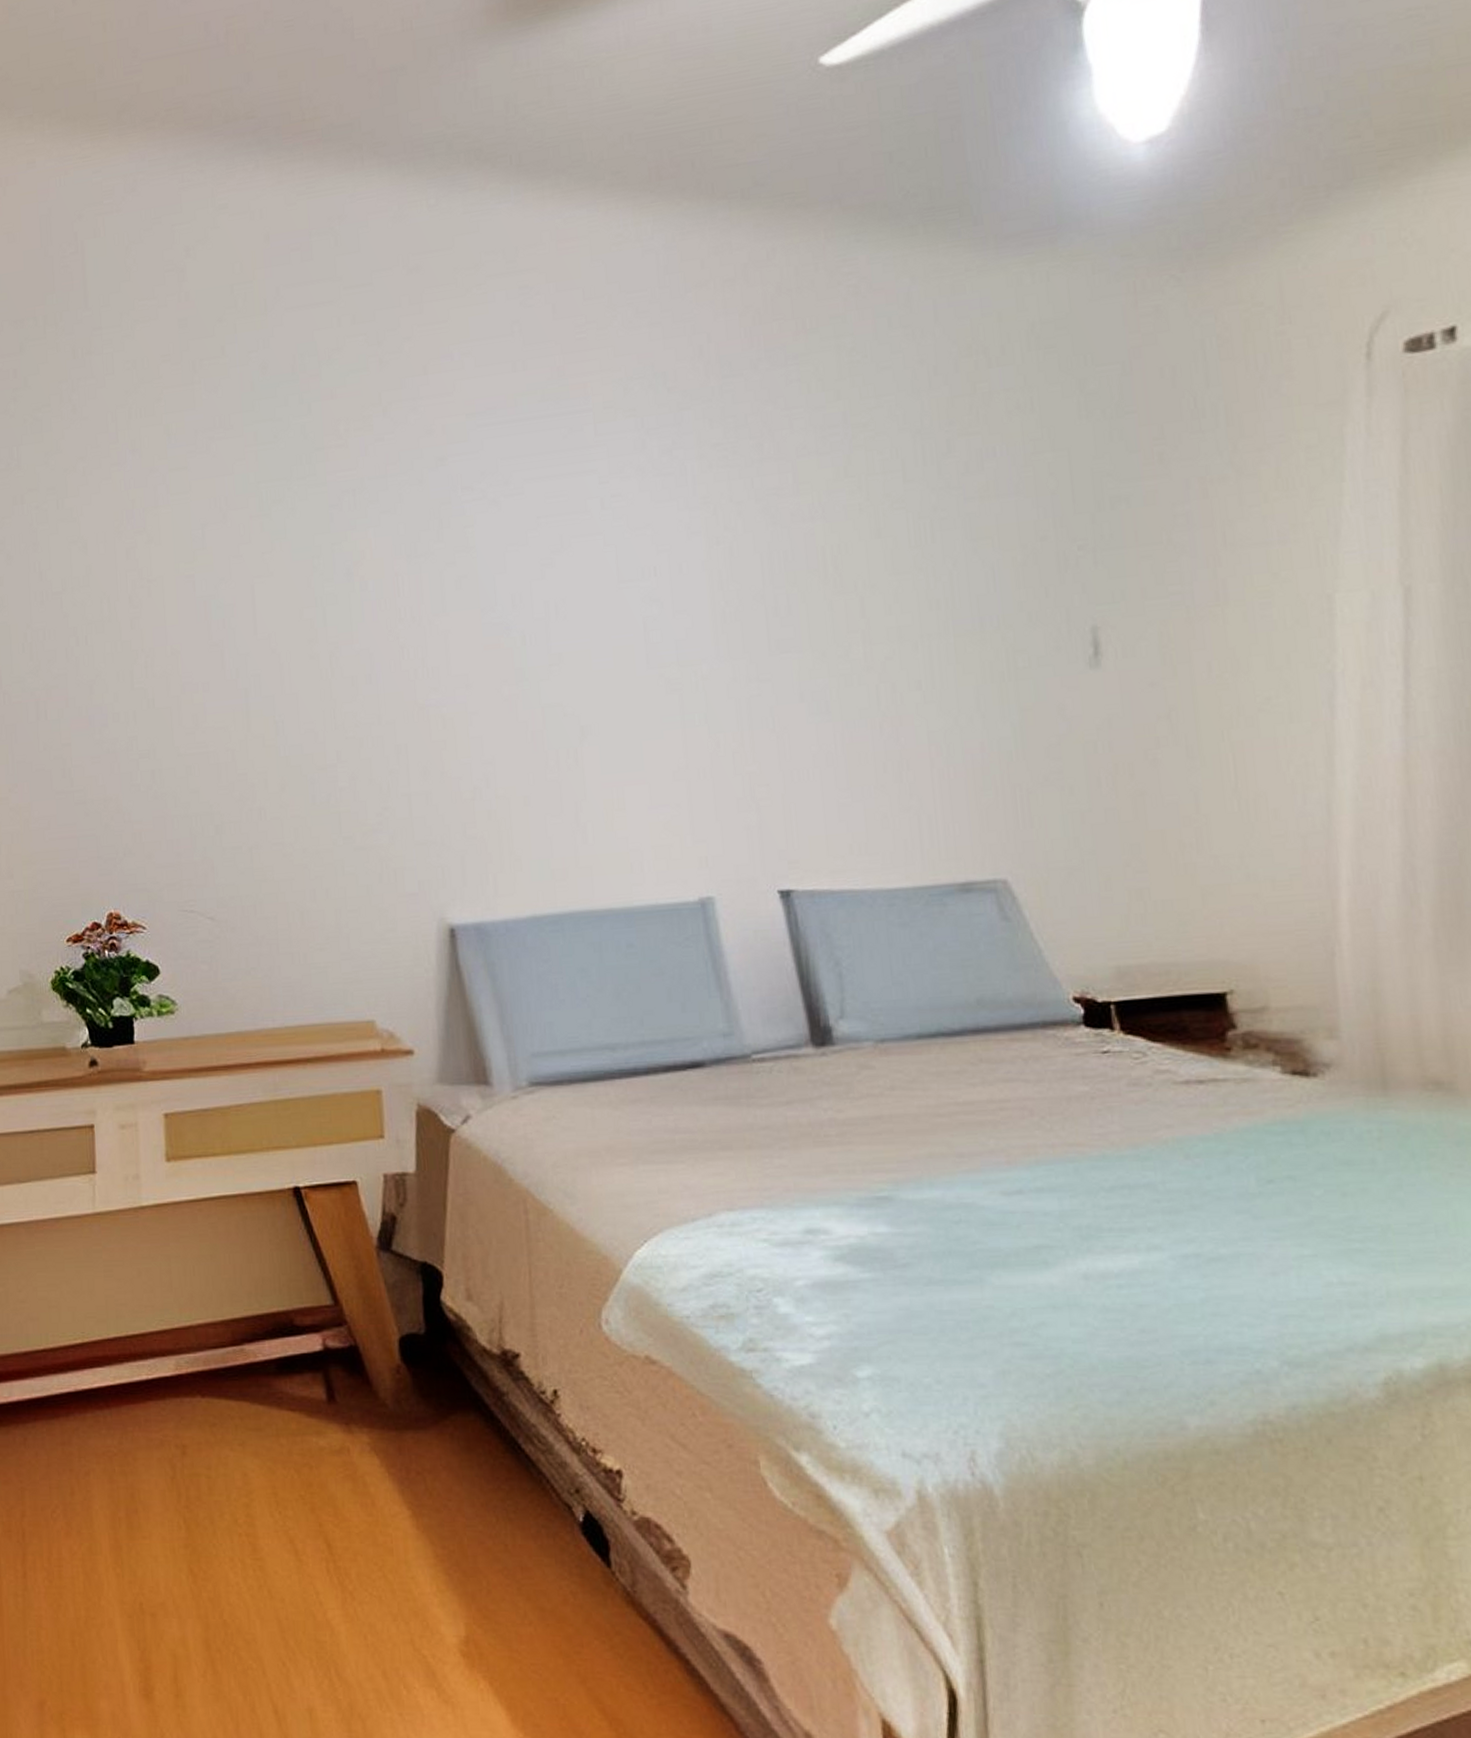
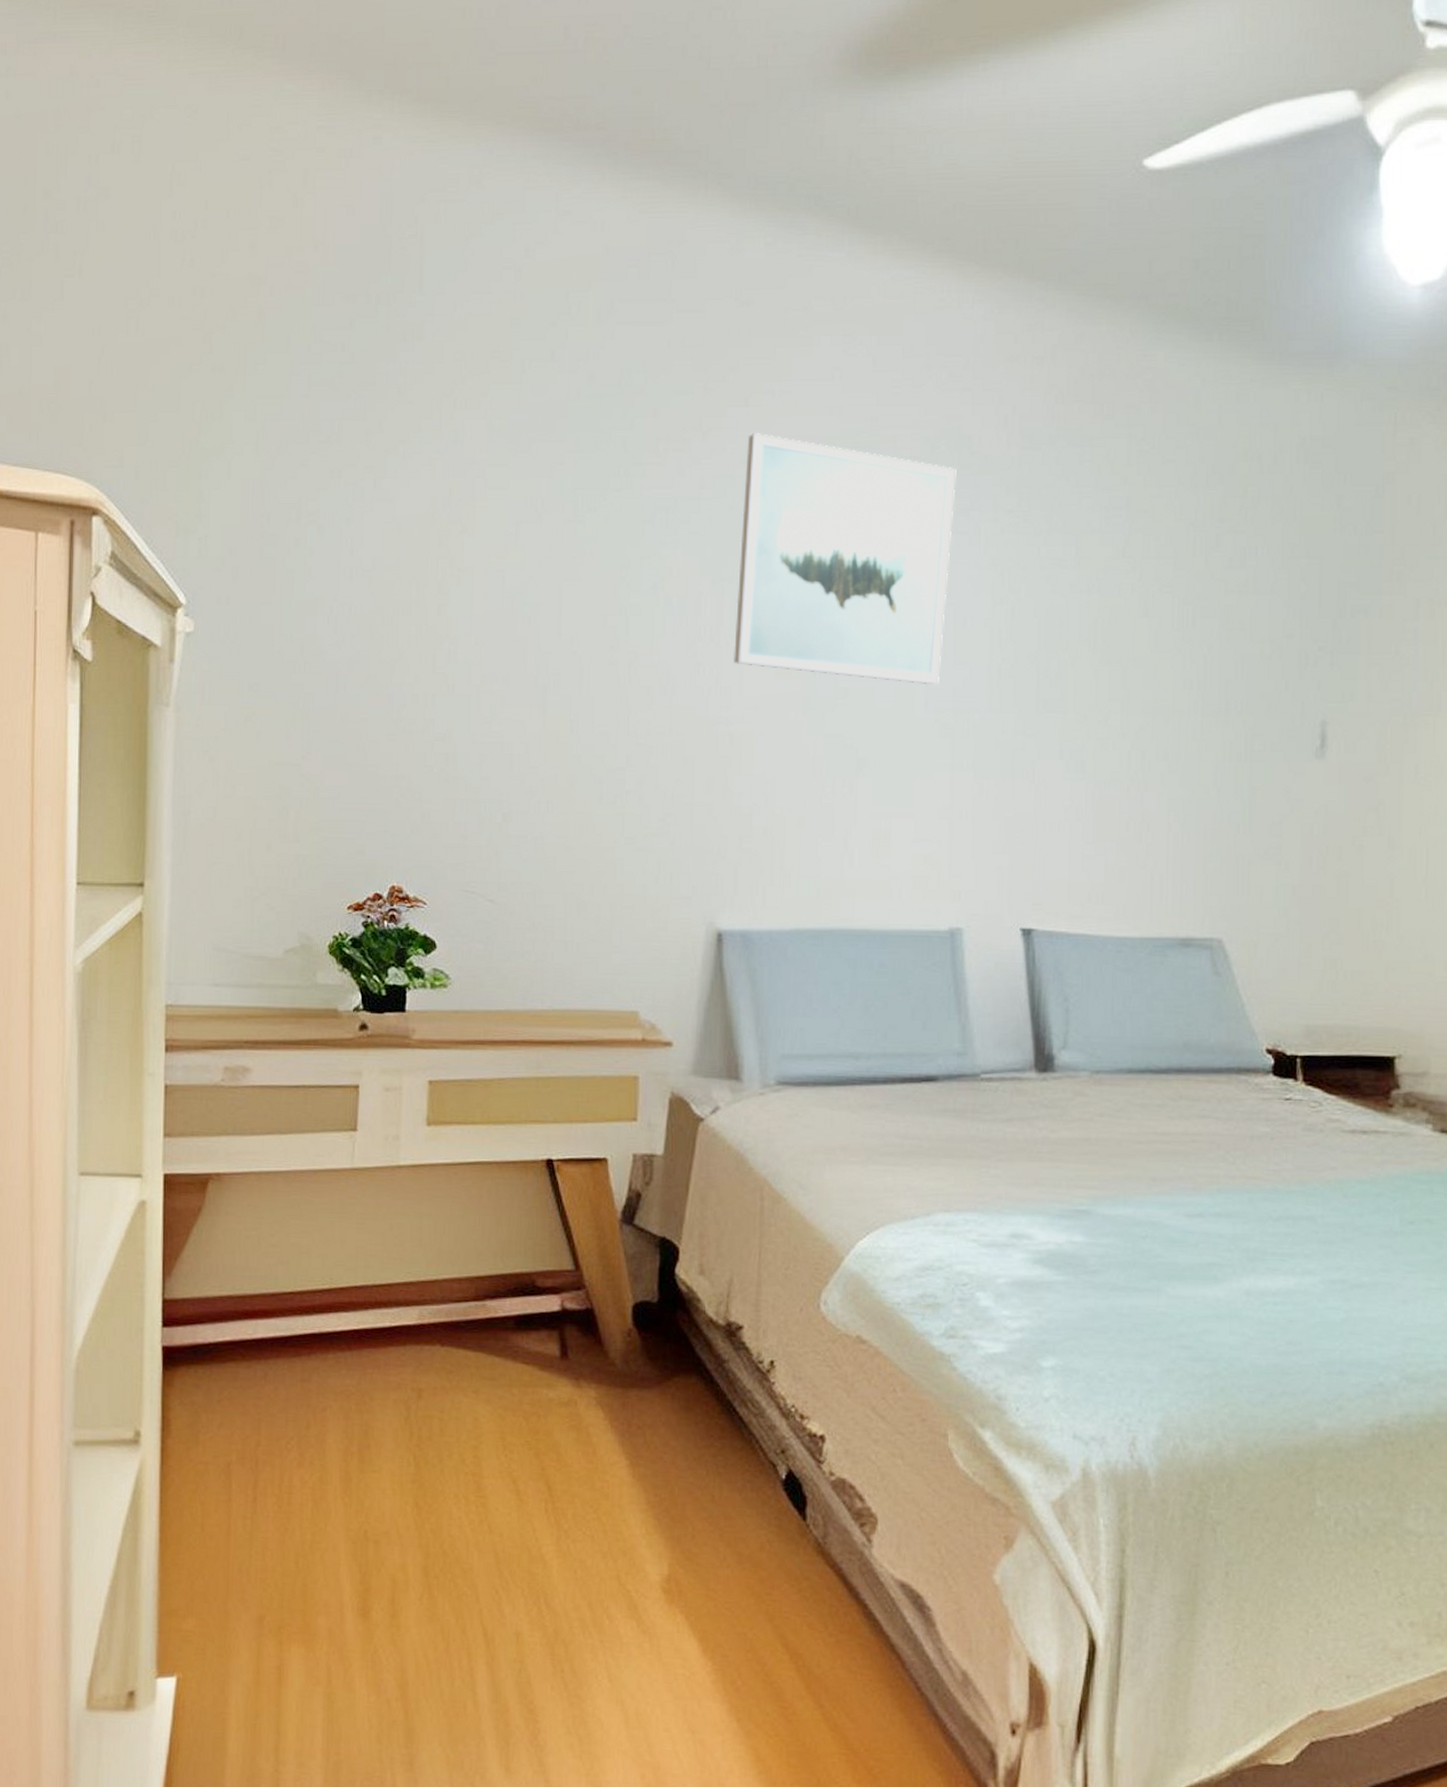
wall art: none [430,399,660,642] -> present [733,432,957,685]

